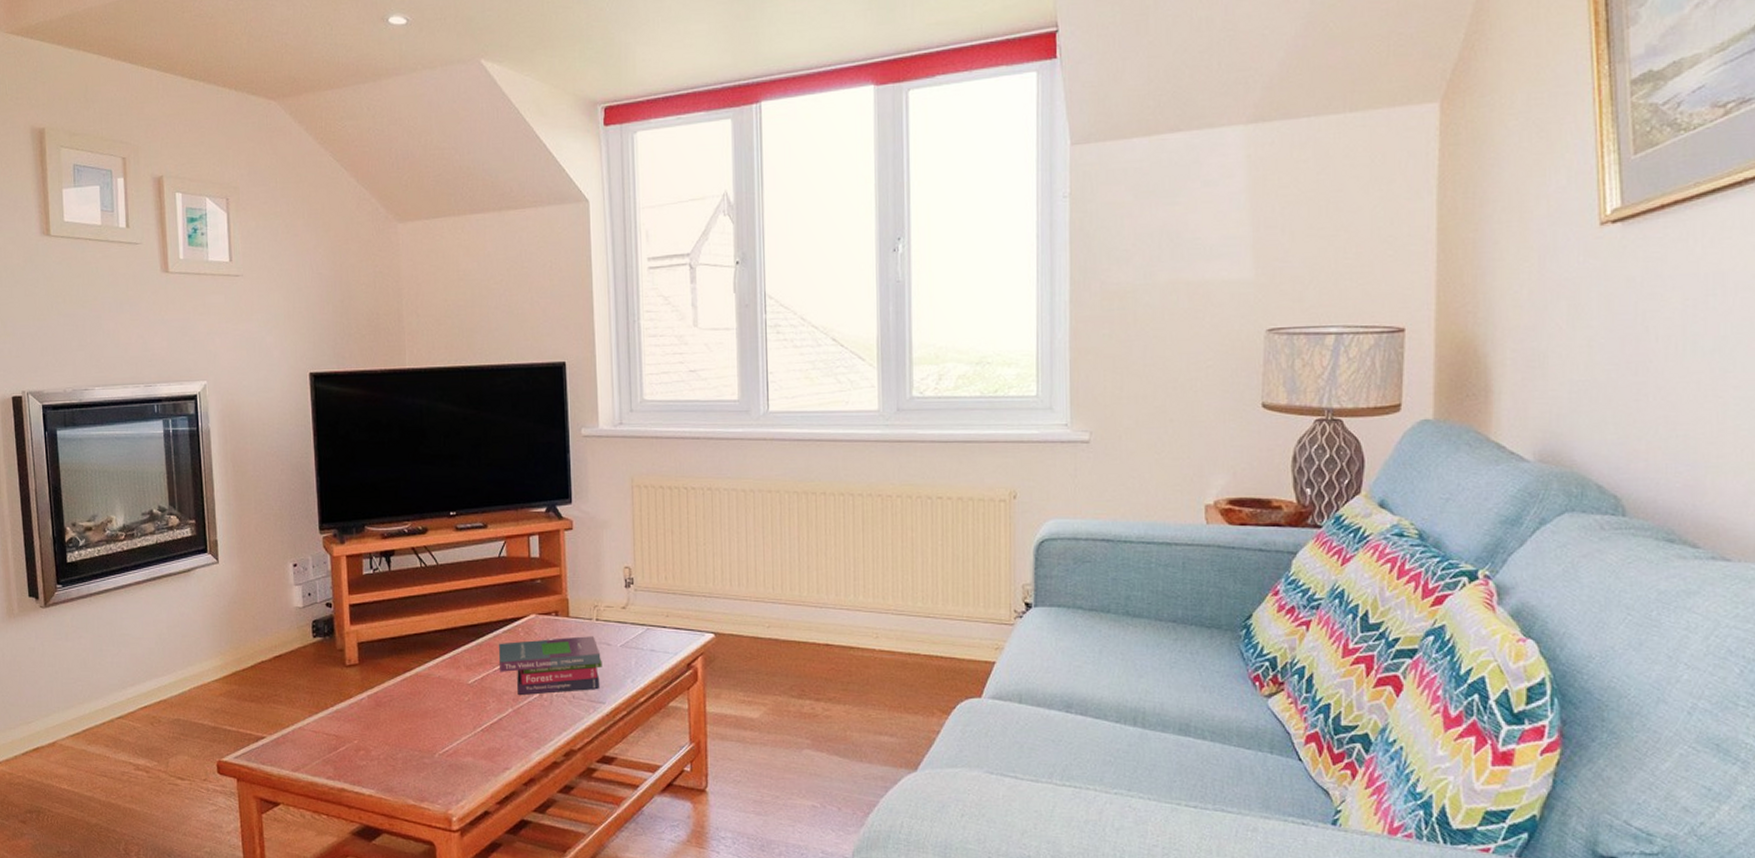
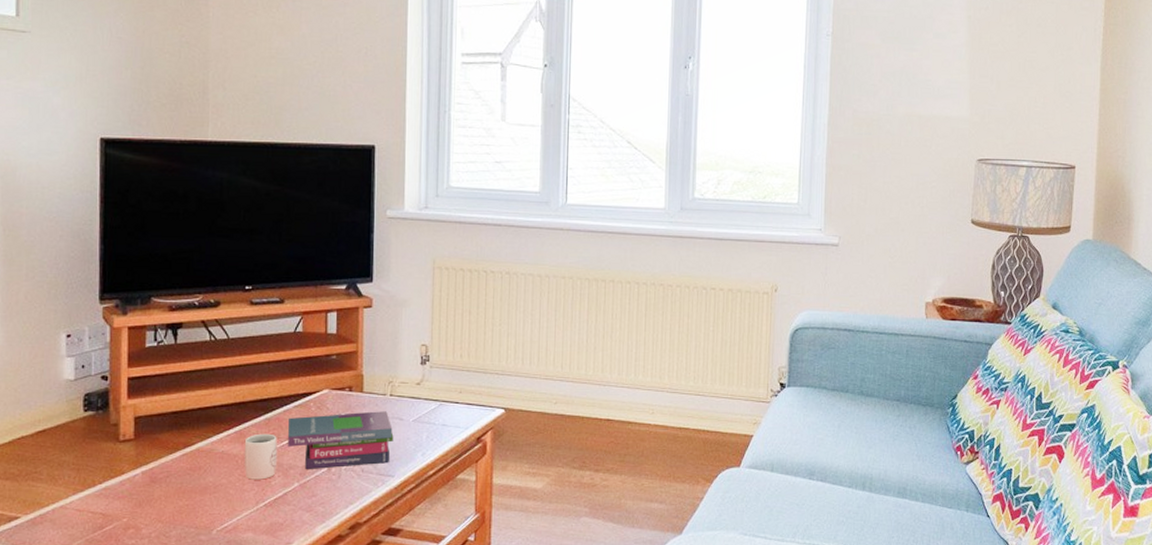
mug: none [458,659,491,705] -> present [243,433,278,480]

